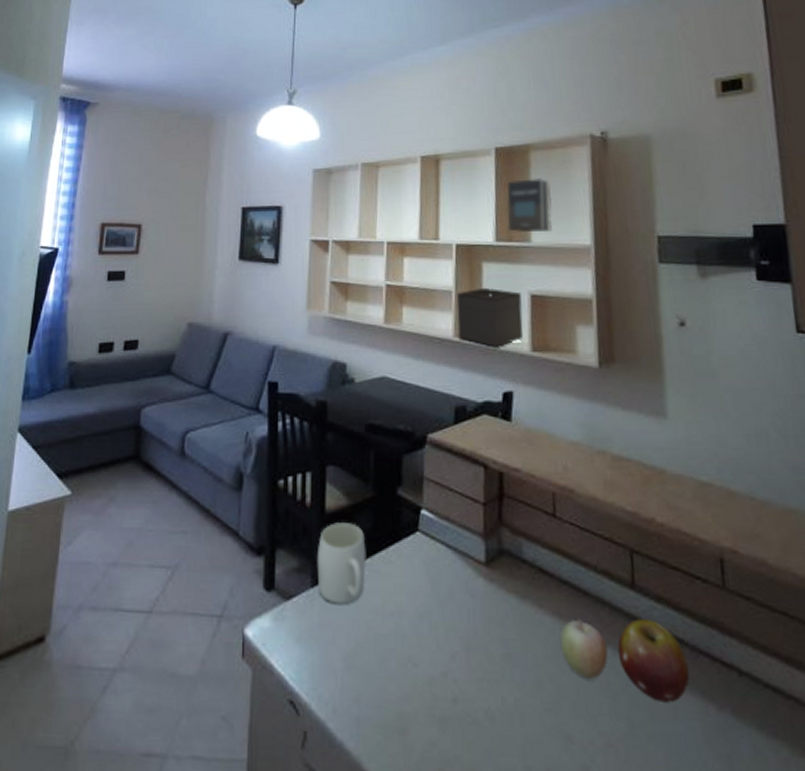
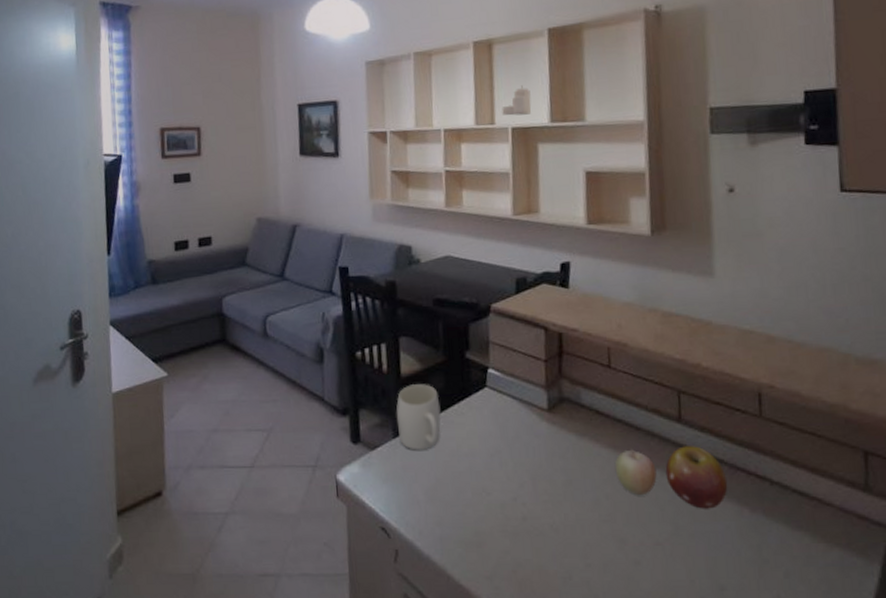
candle: none [447,202,477,232] -> present [502,85,532,116]
decorative box: present [457,287,524,348] -> none [514,167,579,223]
books: present [506,178,553,232] -> none [560,57,607,112]

